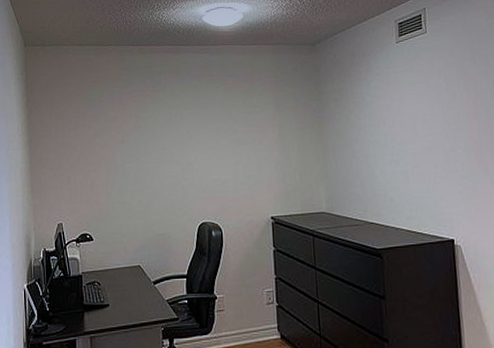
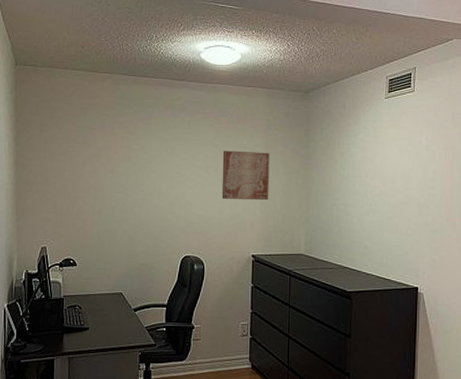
wall art: none [232,109,284,161] -> present [221,150,270,201]

